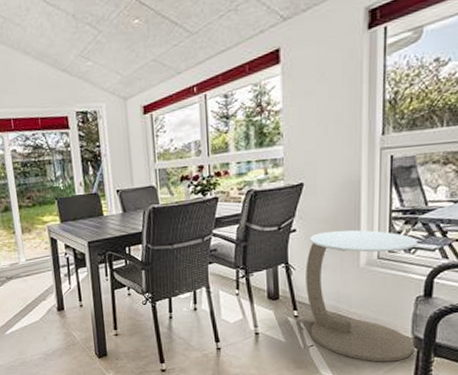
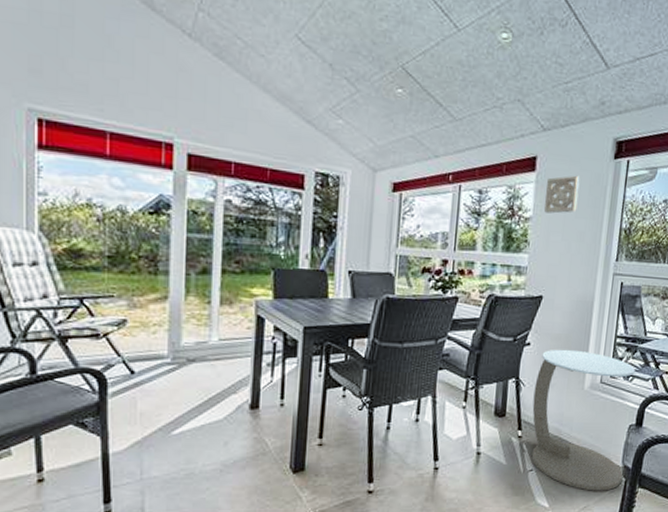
wall ornament: none [293,56,331,102] -> present [544,175,580,214]

